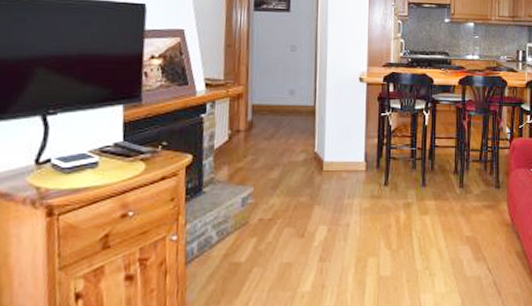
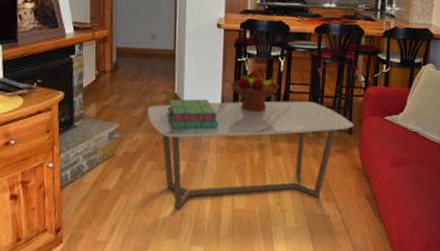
coffee table: none [285,156,501,280] -> present [147,101,354,209]
stack of books: none [306,158,362,192] -> present [167,99,219,130]
fruit bowl: none [372,128,425,168] -> present [229,73,280,111]

